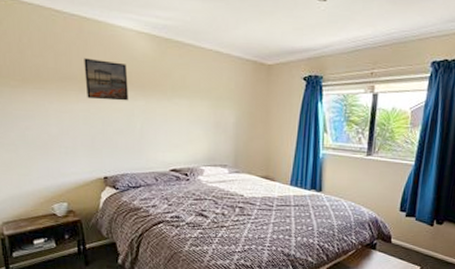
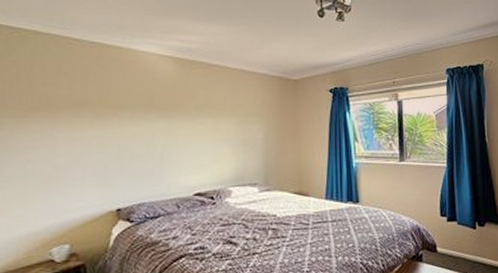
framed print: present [84,57,129,101] -> none [101,83,149,125]

